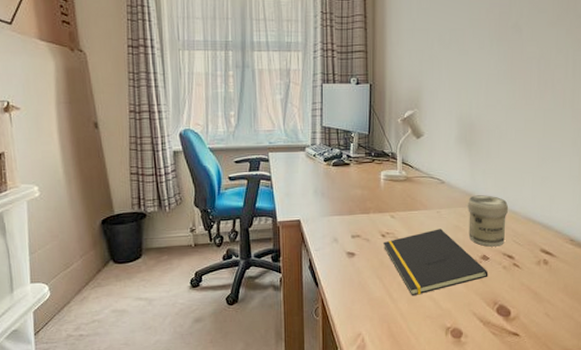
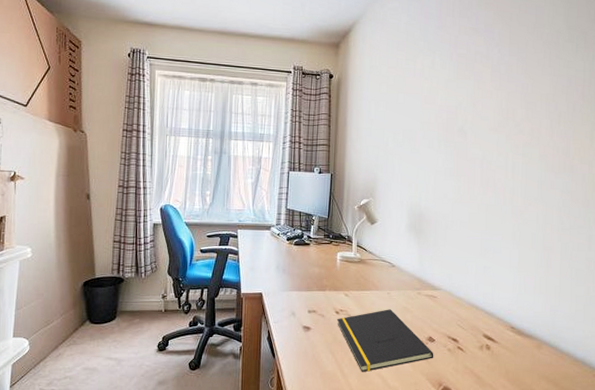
jar: present [468,195,509,247] -> none [416,280,454,329]

